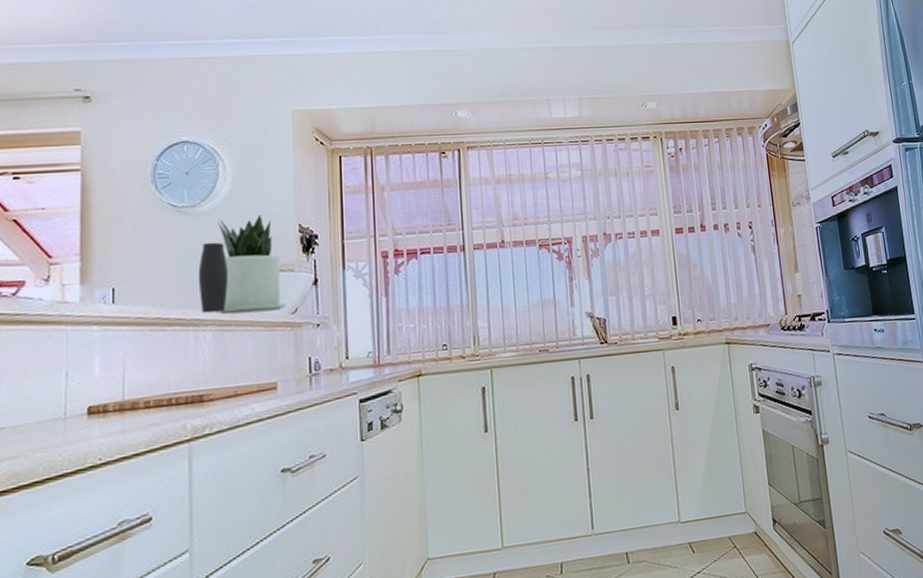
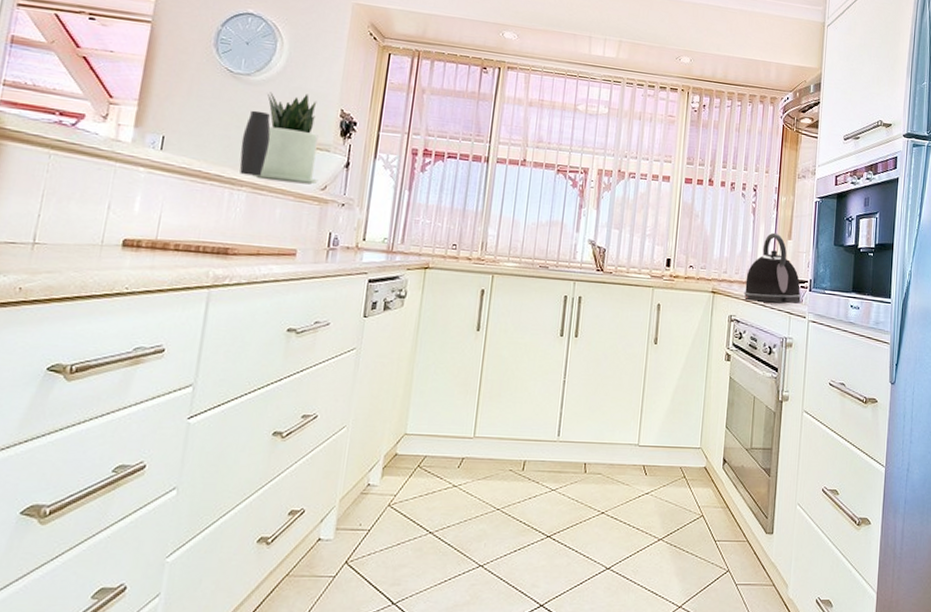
kettle: none [759,268,822,345] -> present [743,232,802,304]

